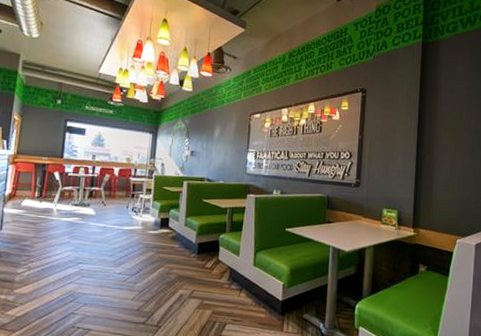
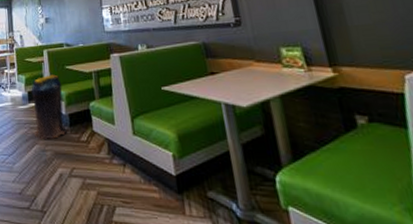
trash can: none [161,205,197,264] -> present [31,74,67,140]

